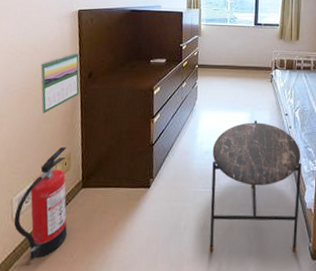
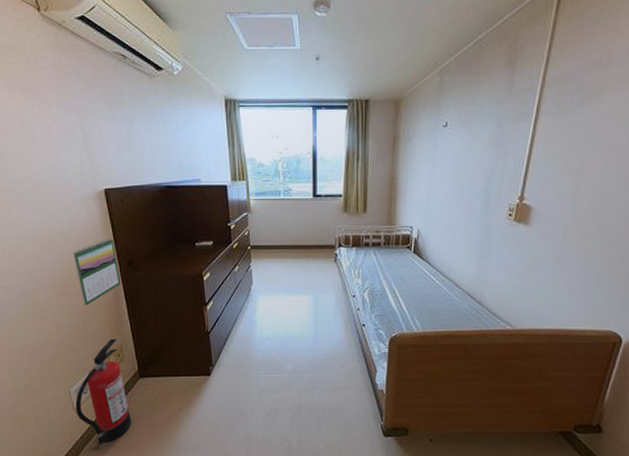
side table: present [209,120,301,252] -> none [274,303,371,433]

